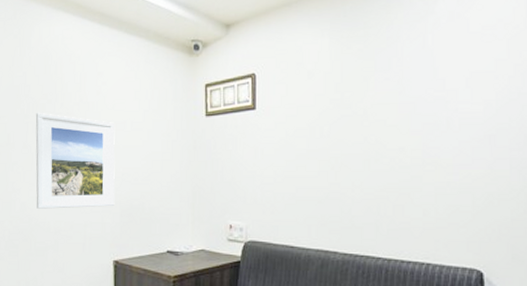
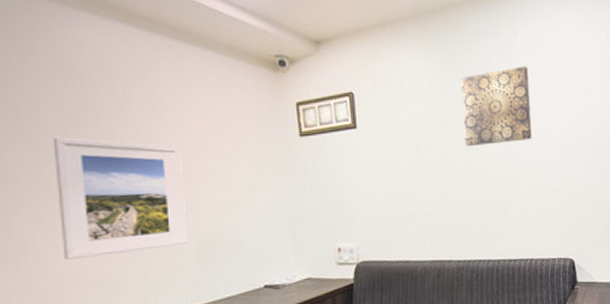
wall art: none [363,40,446,132] -> present [460,66,532,147]

